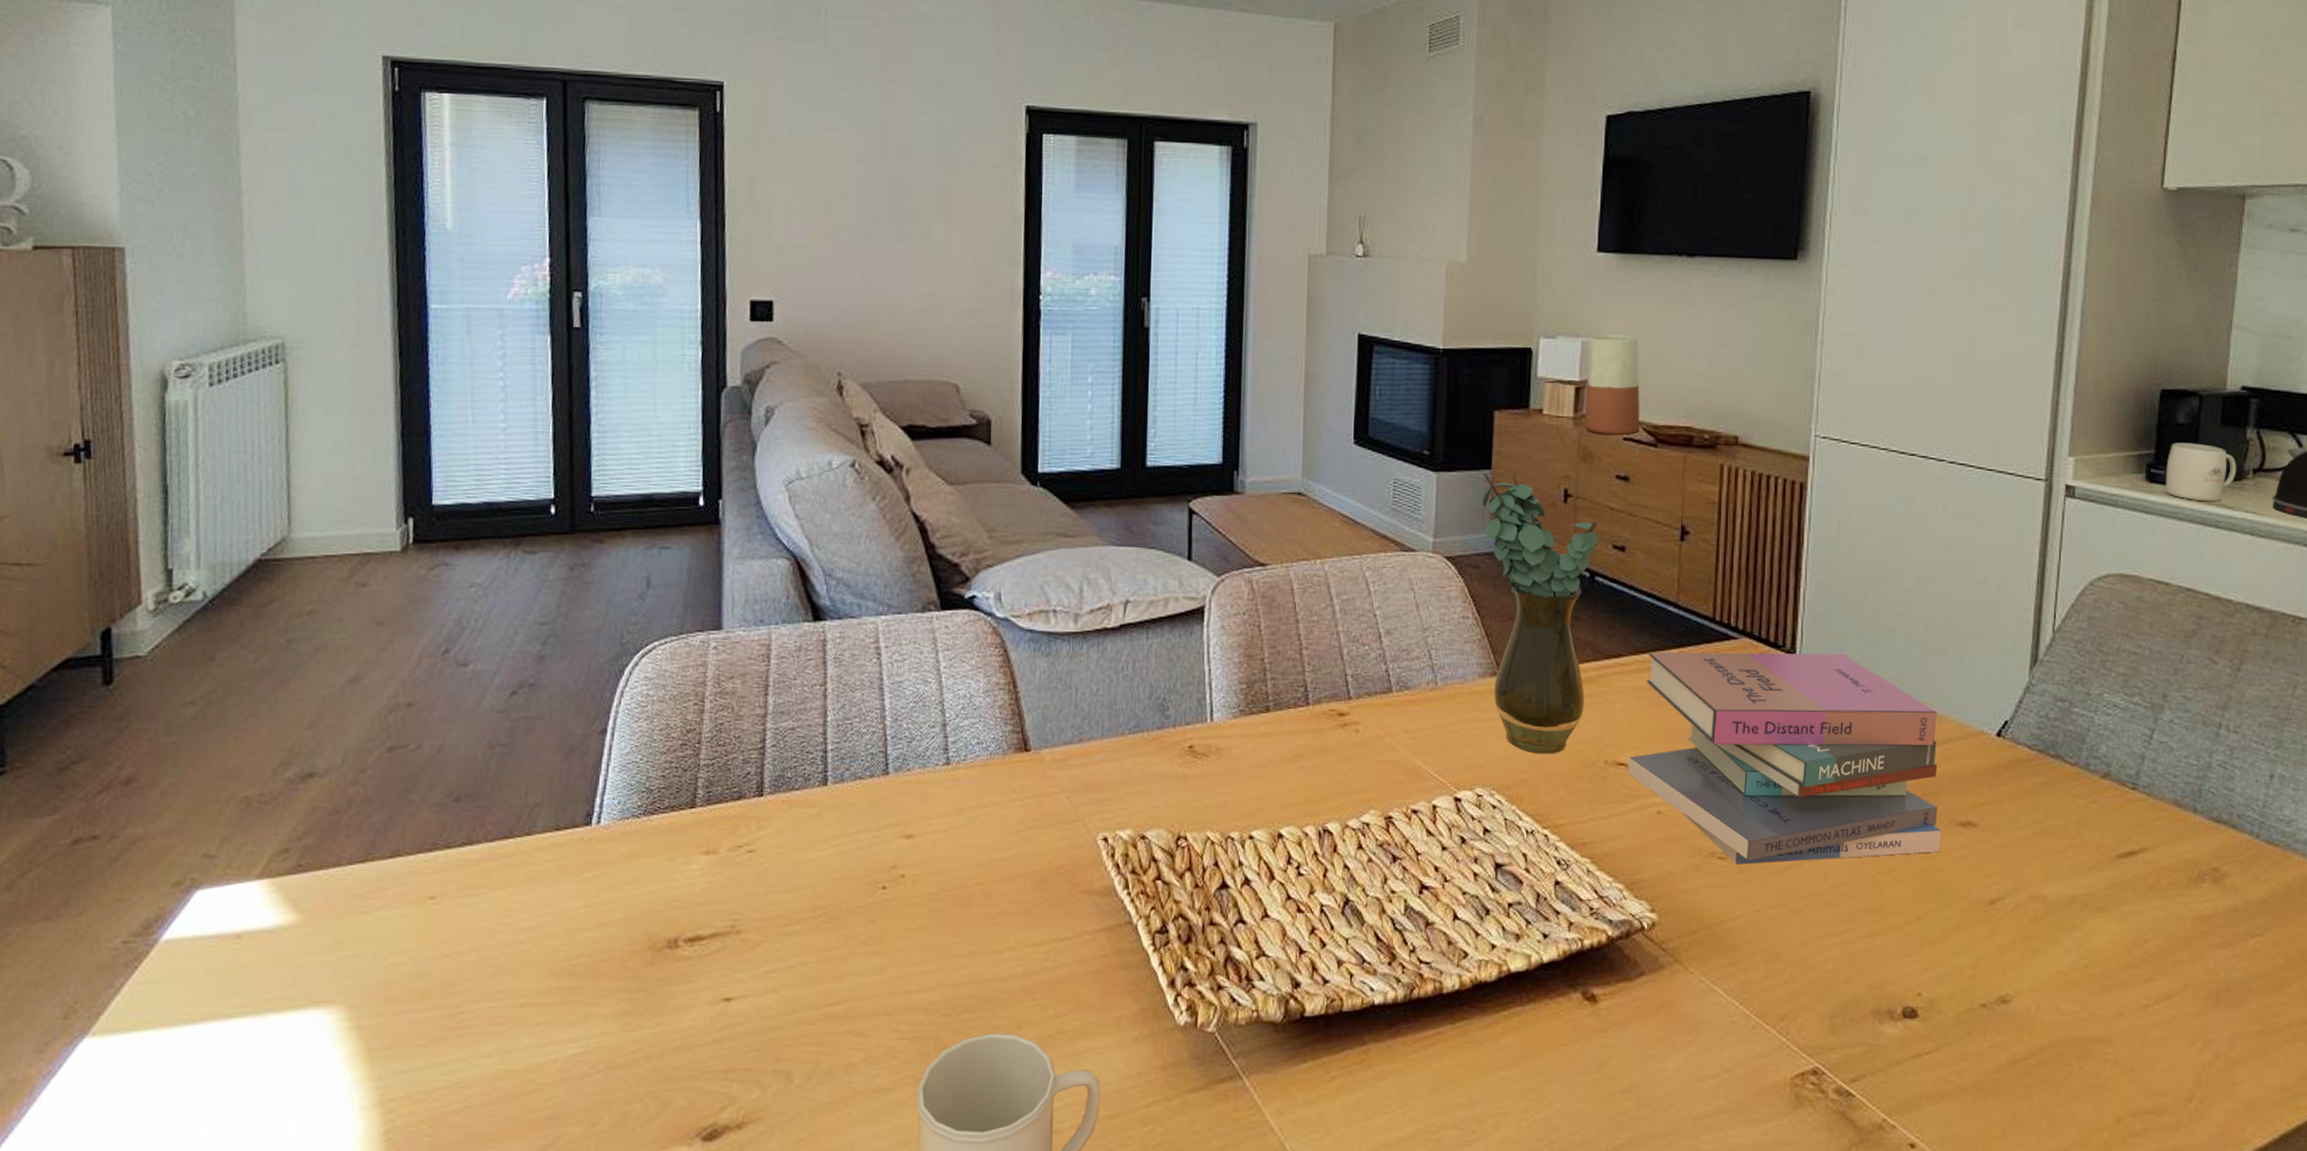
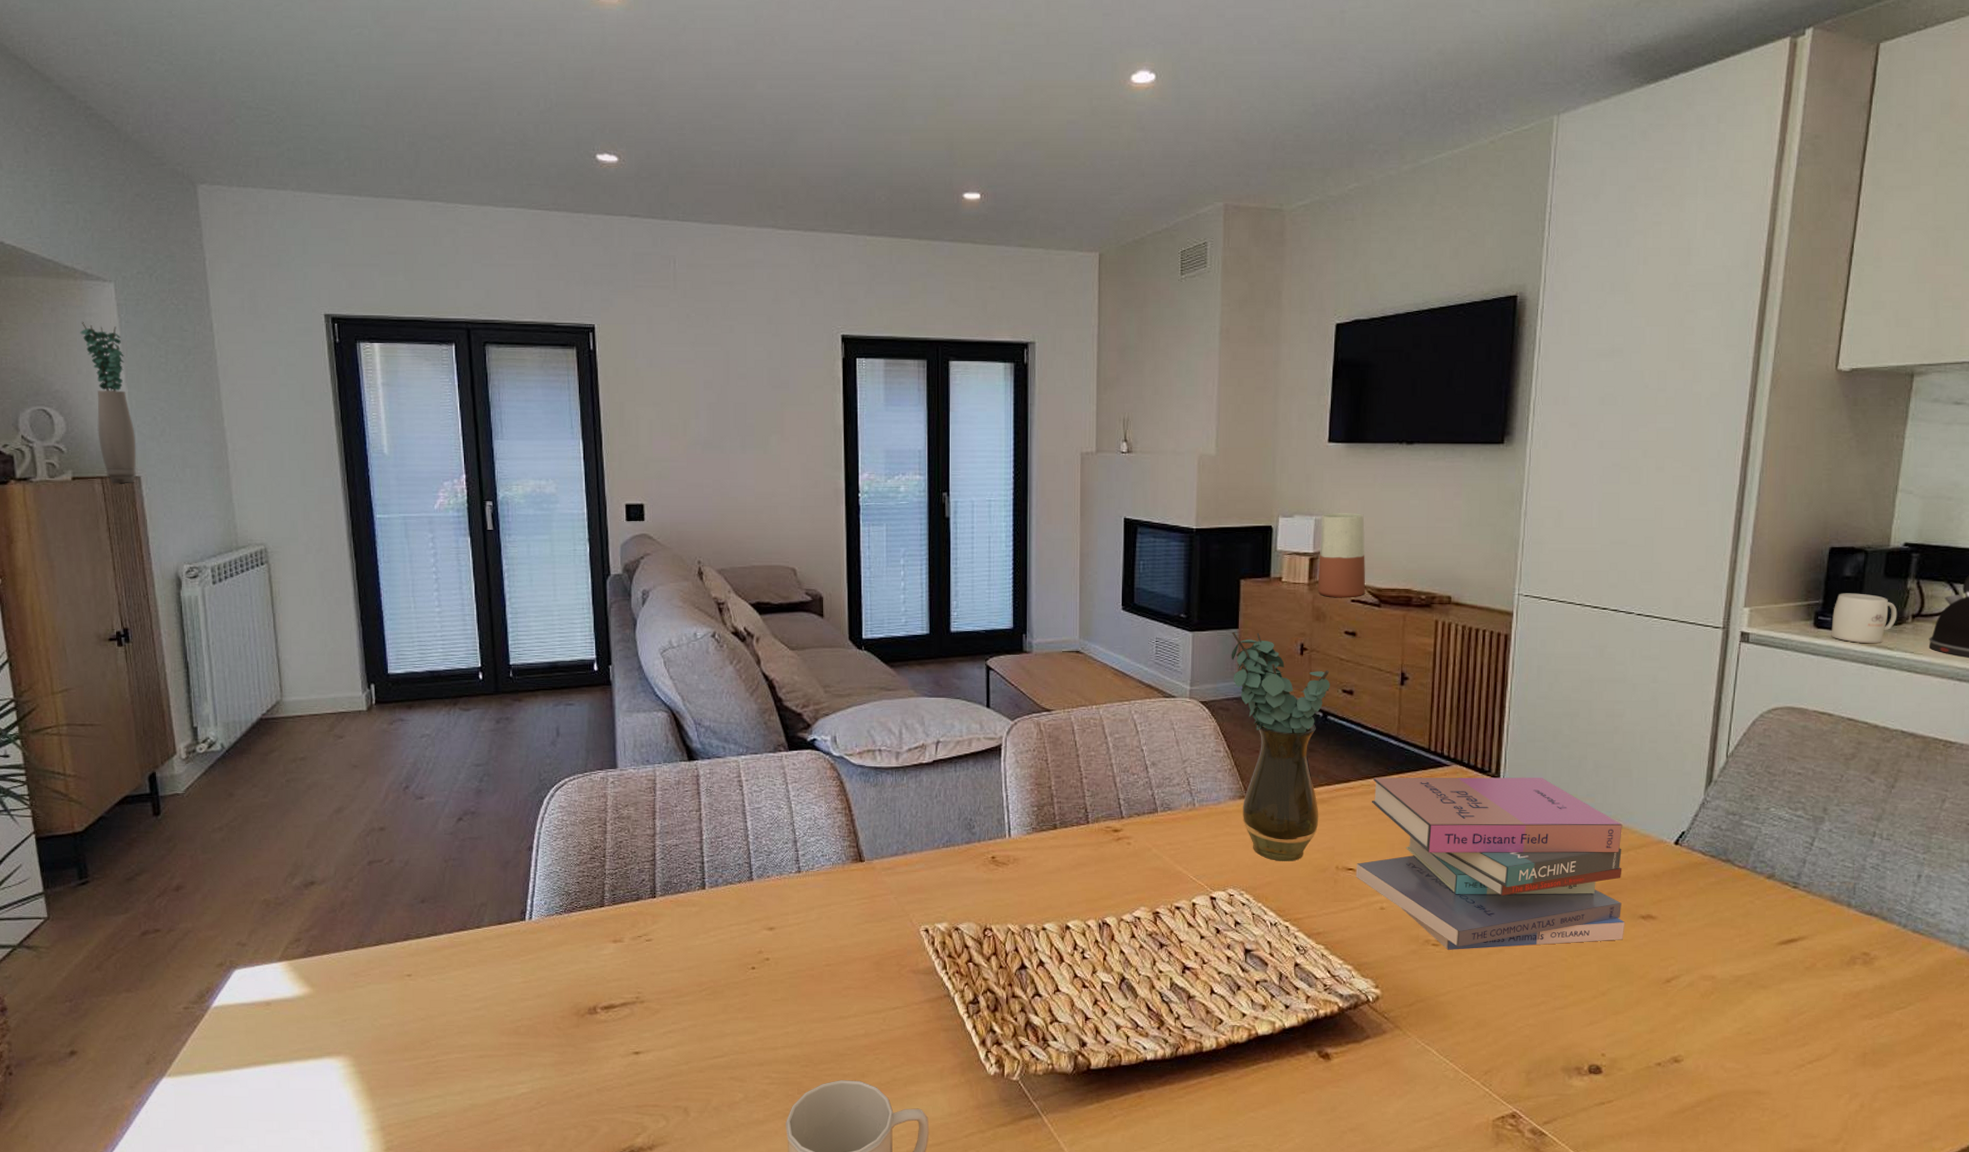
vase: none [61,52,123,257] -> present [80,321,137,484]

